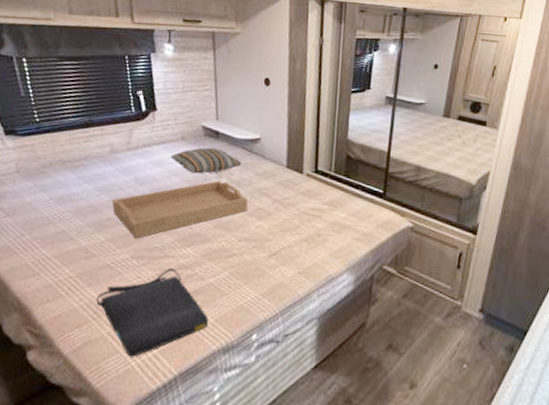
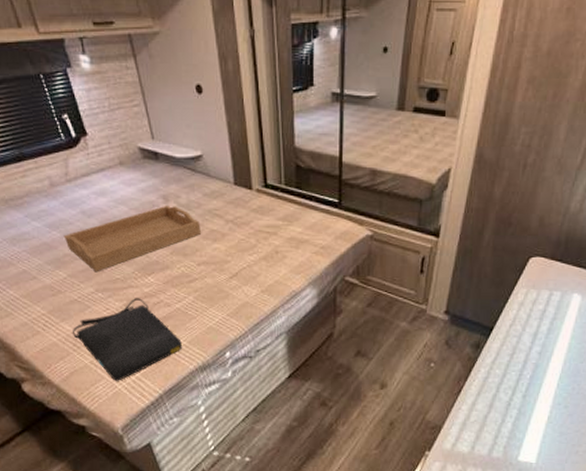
pillow: present [170,147,242,174] -> none [112,170,187,200]

